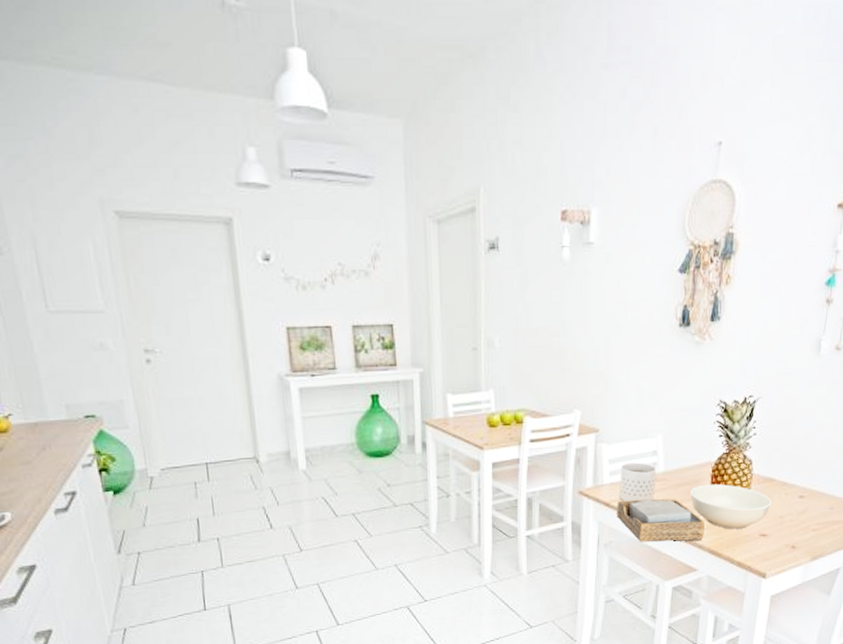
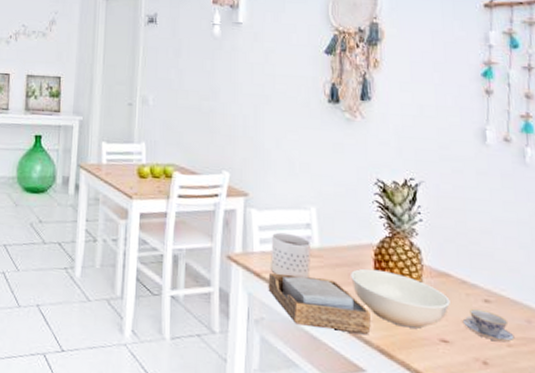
teacup: none [779,504,819,529] -> present [462,308,515,343]

